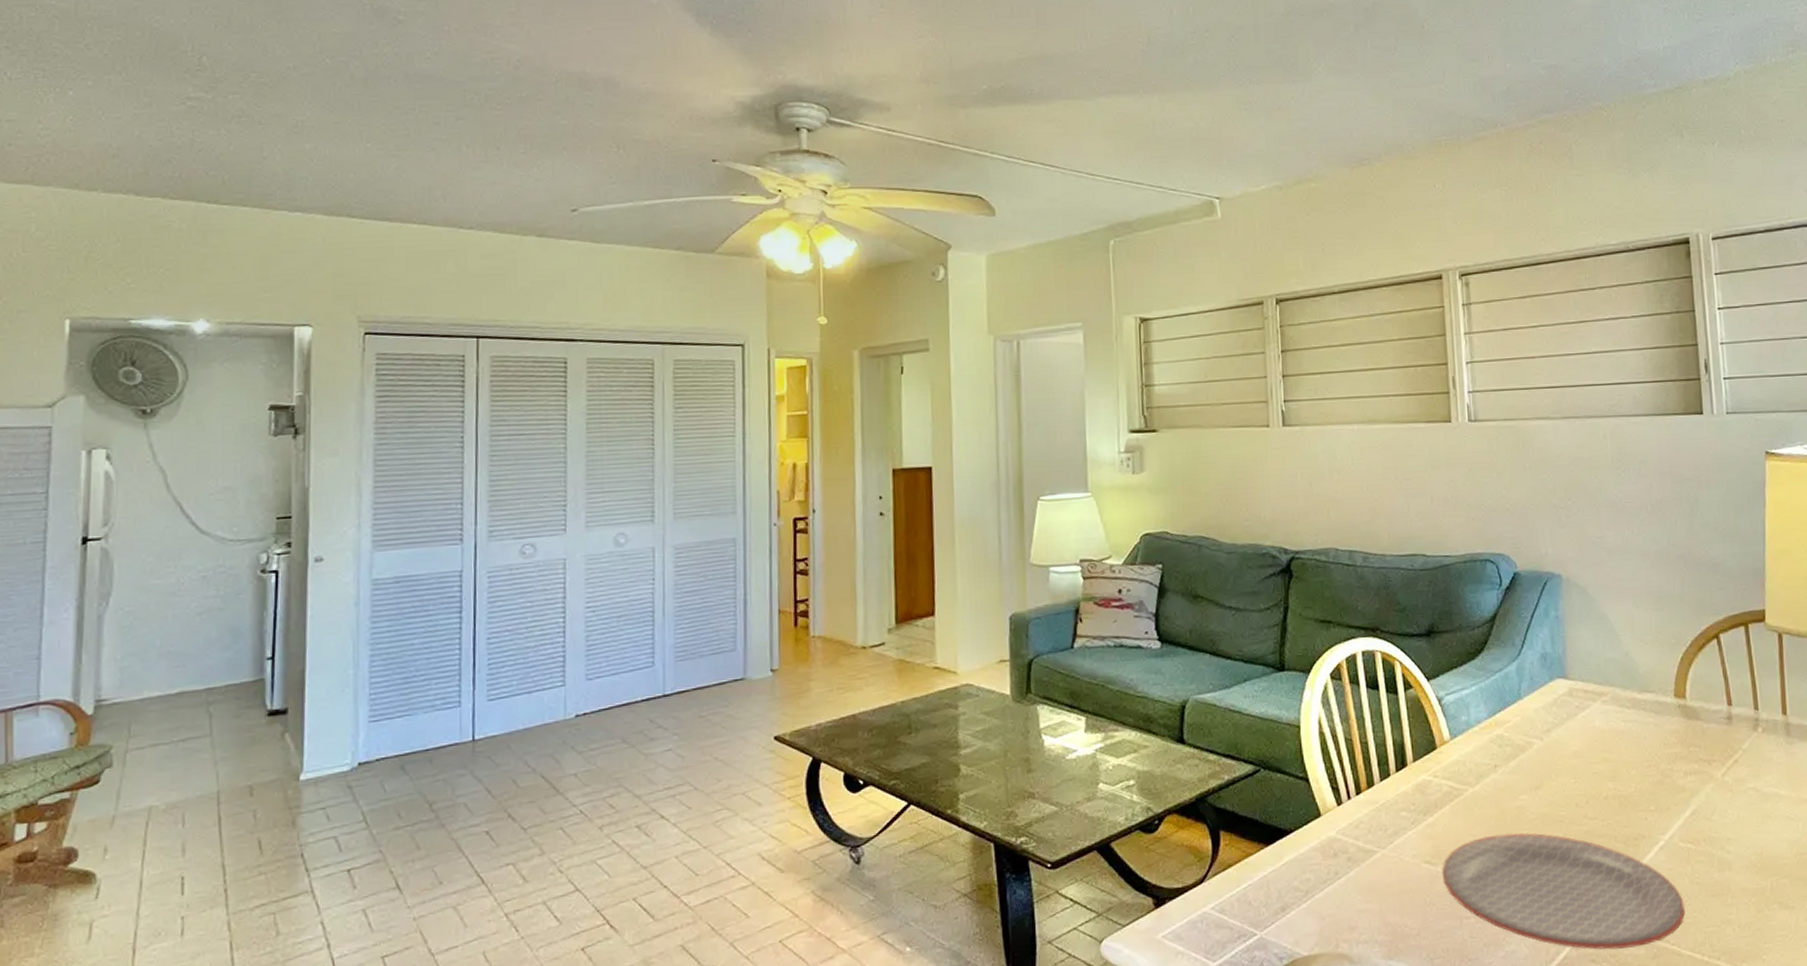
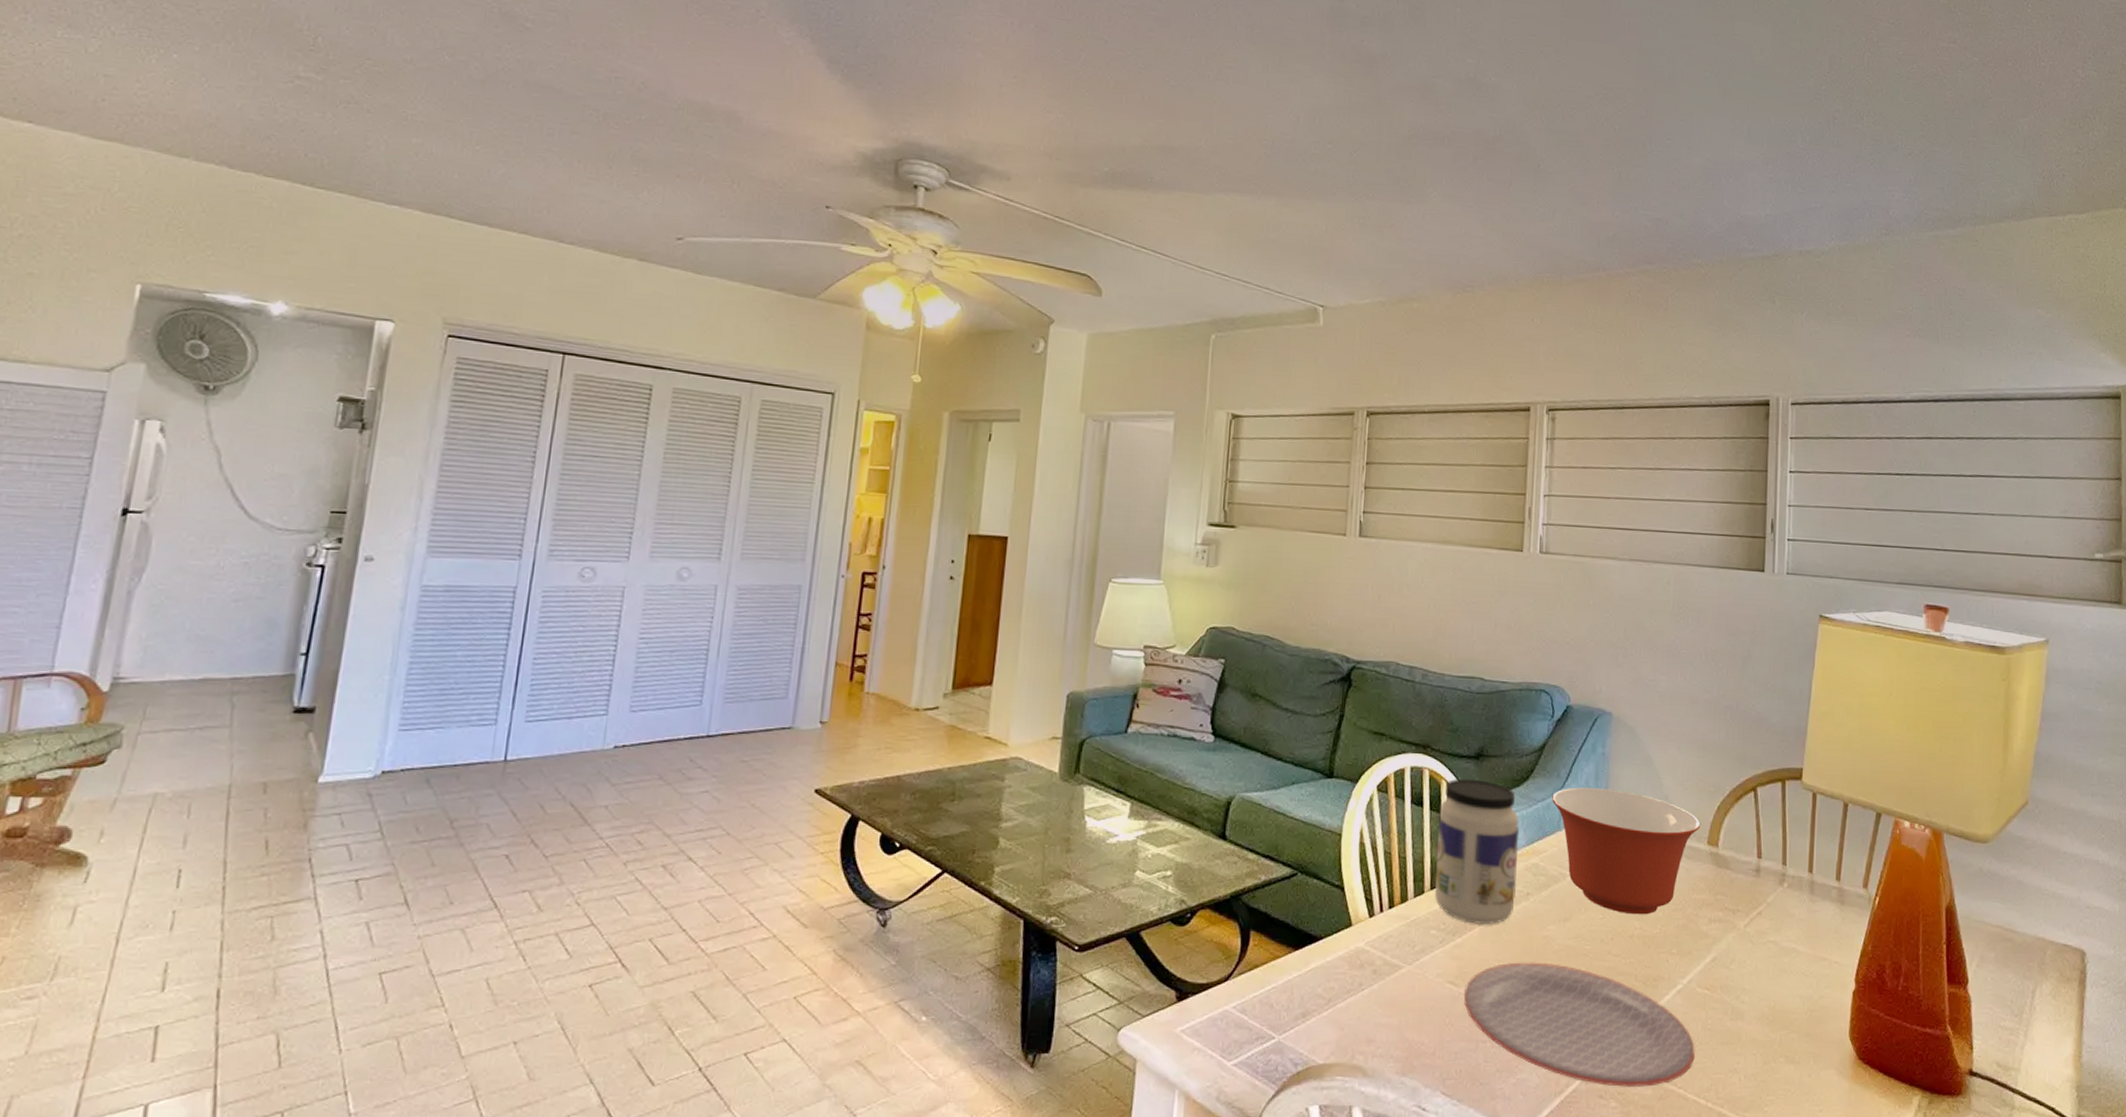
jar: none [1396,656,1484,802] -> present [1434,778,1520,924]
mixing bowl: none [1509,651,1666,776] -> present [1552,787,1701,915]

